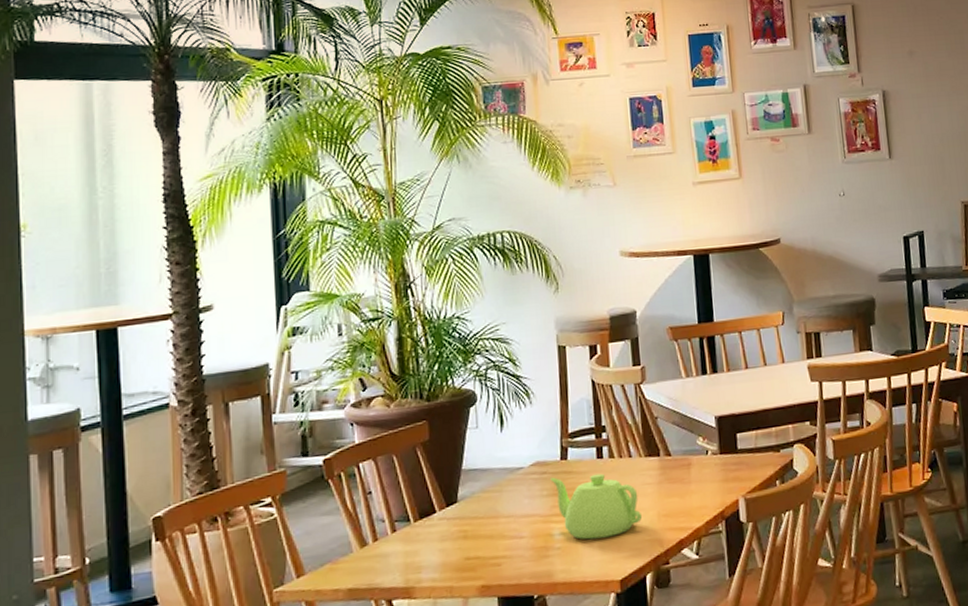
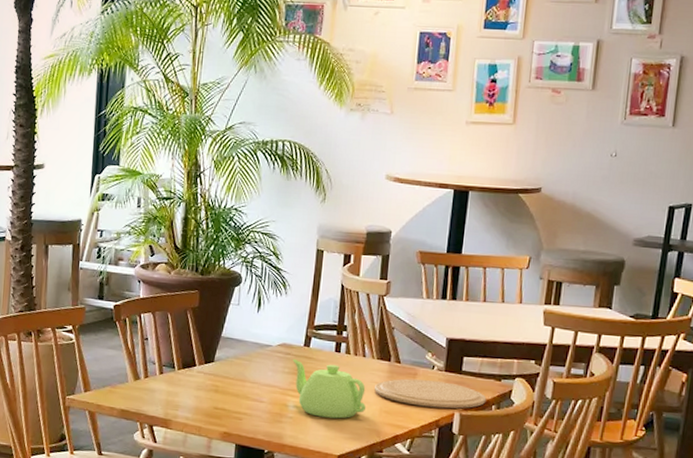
plate: none [648,465,769,501] -> present [374,378,487,409]

